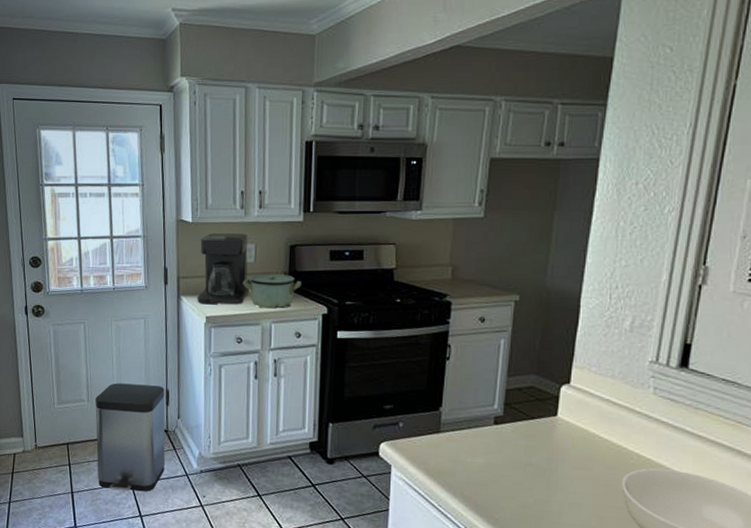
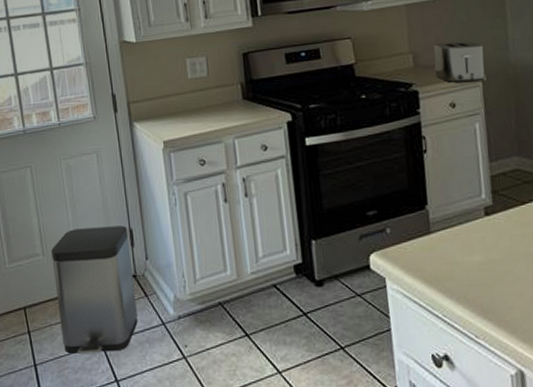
coffee maker: present [197,233,250,305] -> none [147,47,207,128]
cooking pot: present [243,274,301,309] -> none [198,84,260,124]
toaster: none [471,260,523,301] -> present [433,41,485,83]

